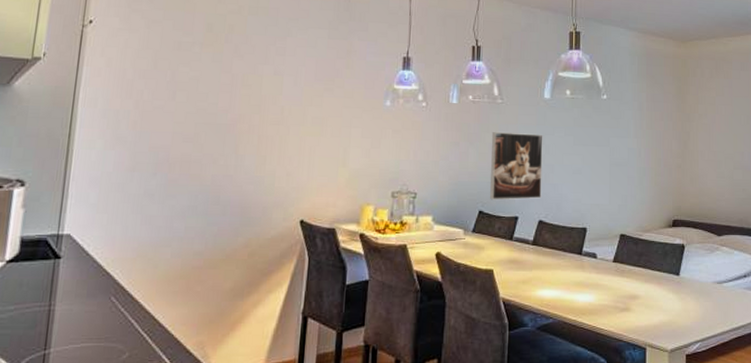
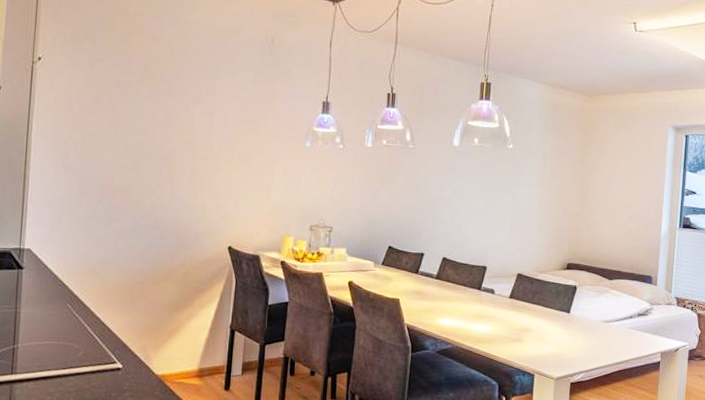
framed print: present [490,132,543,200] -> none [399,175,451,238]

